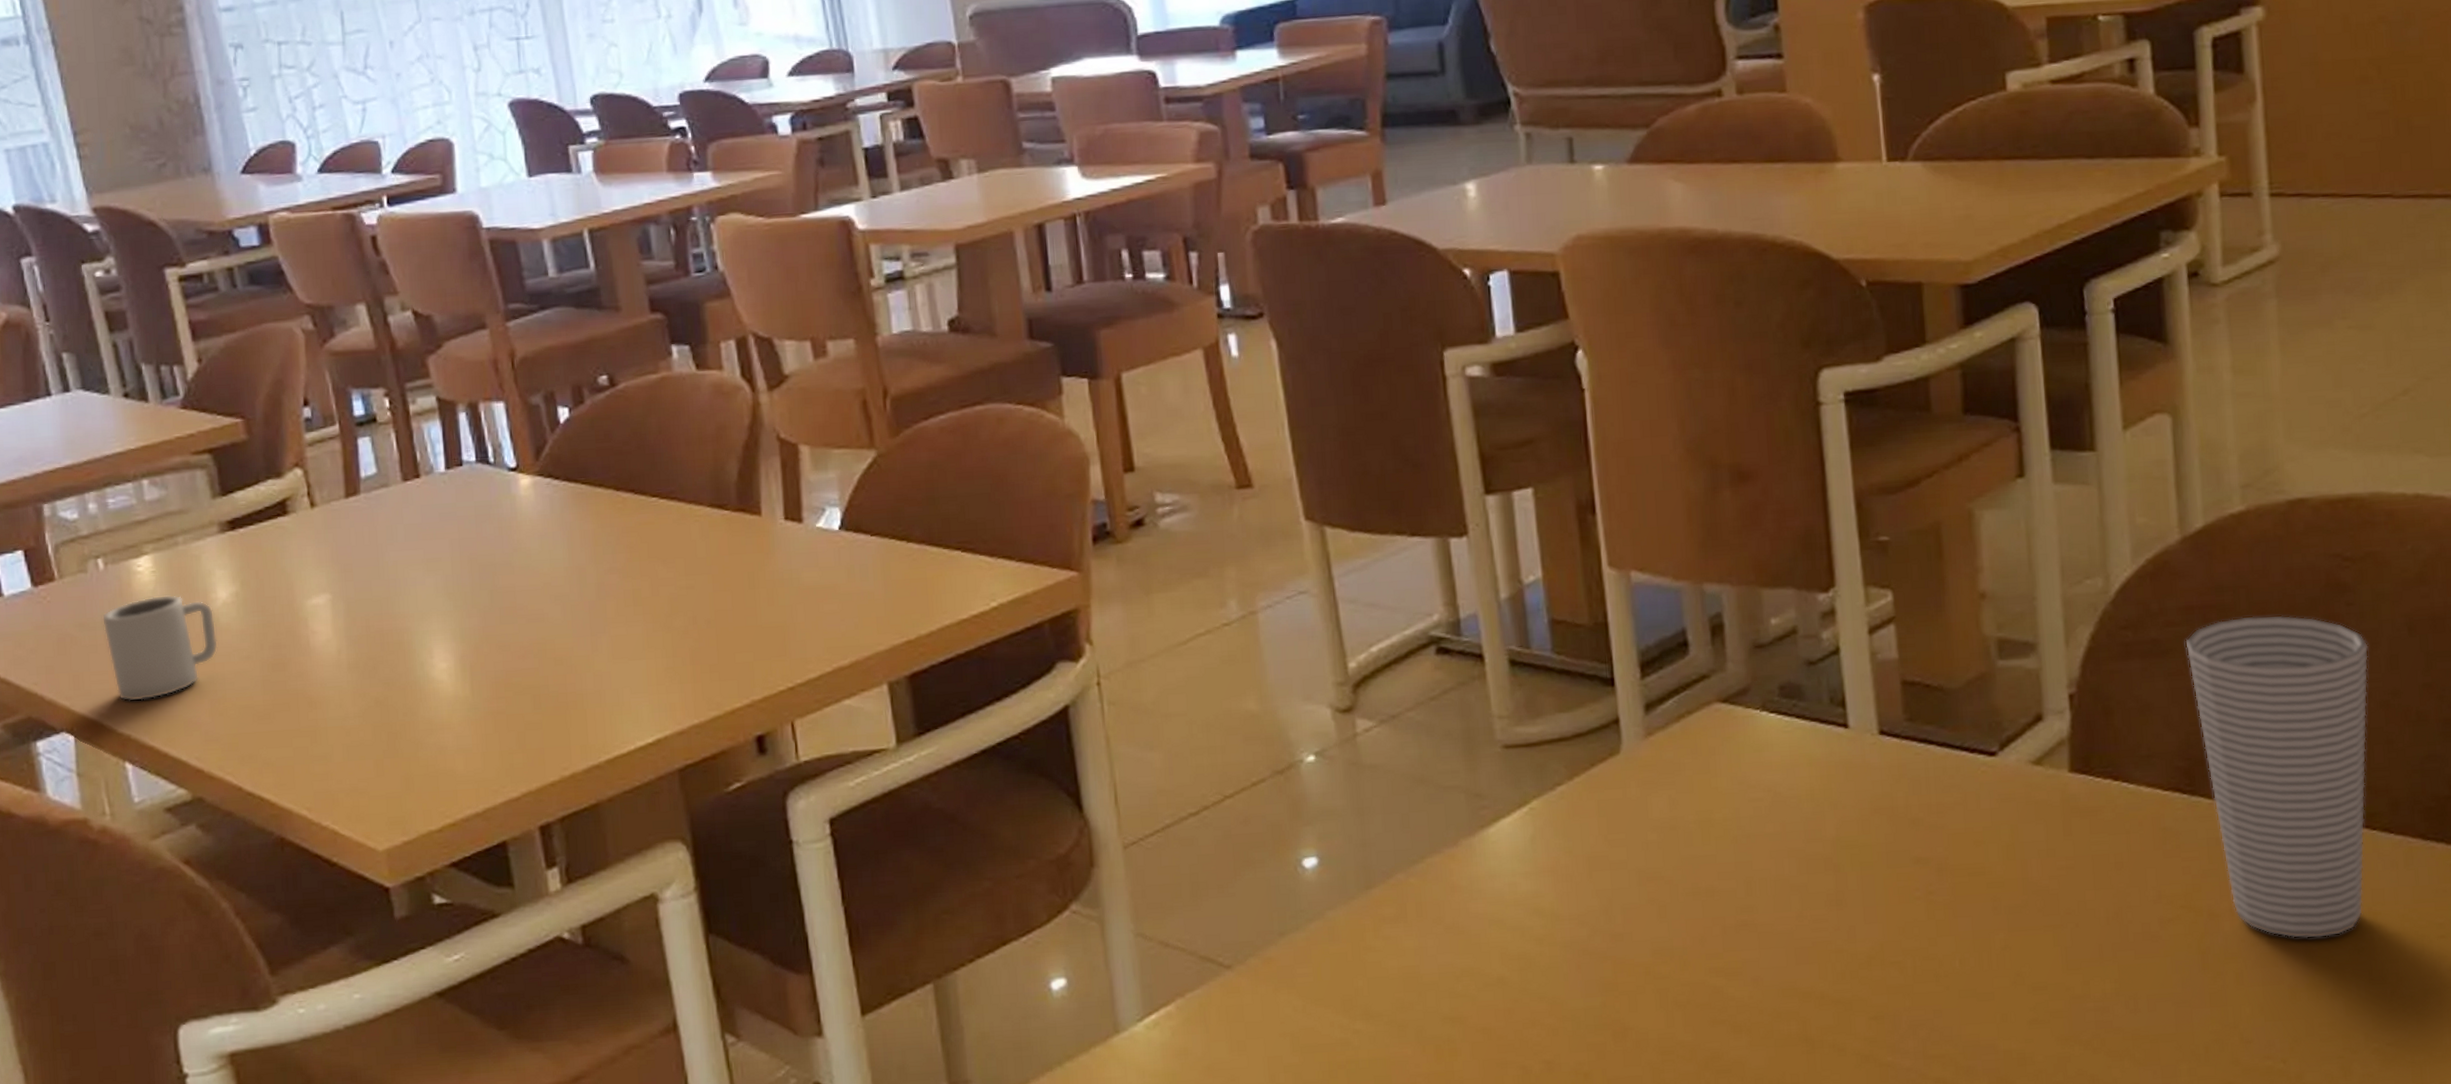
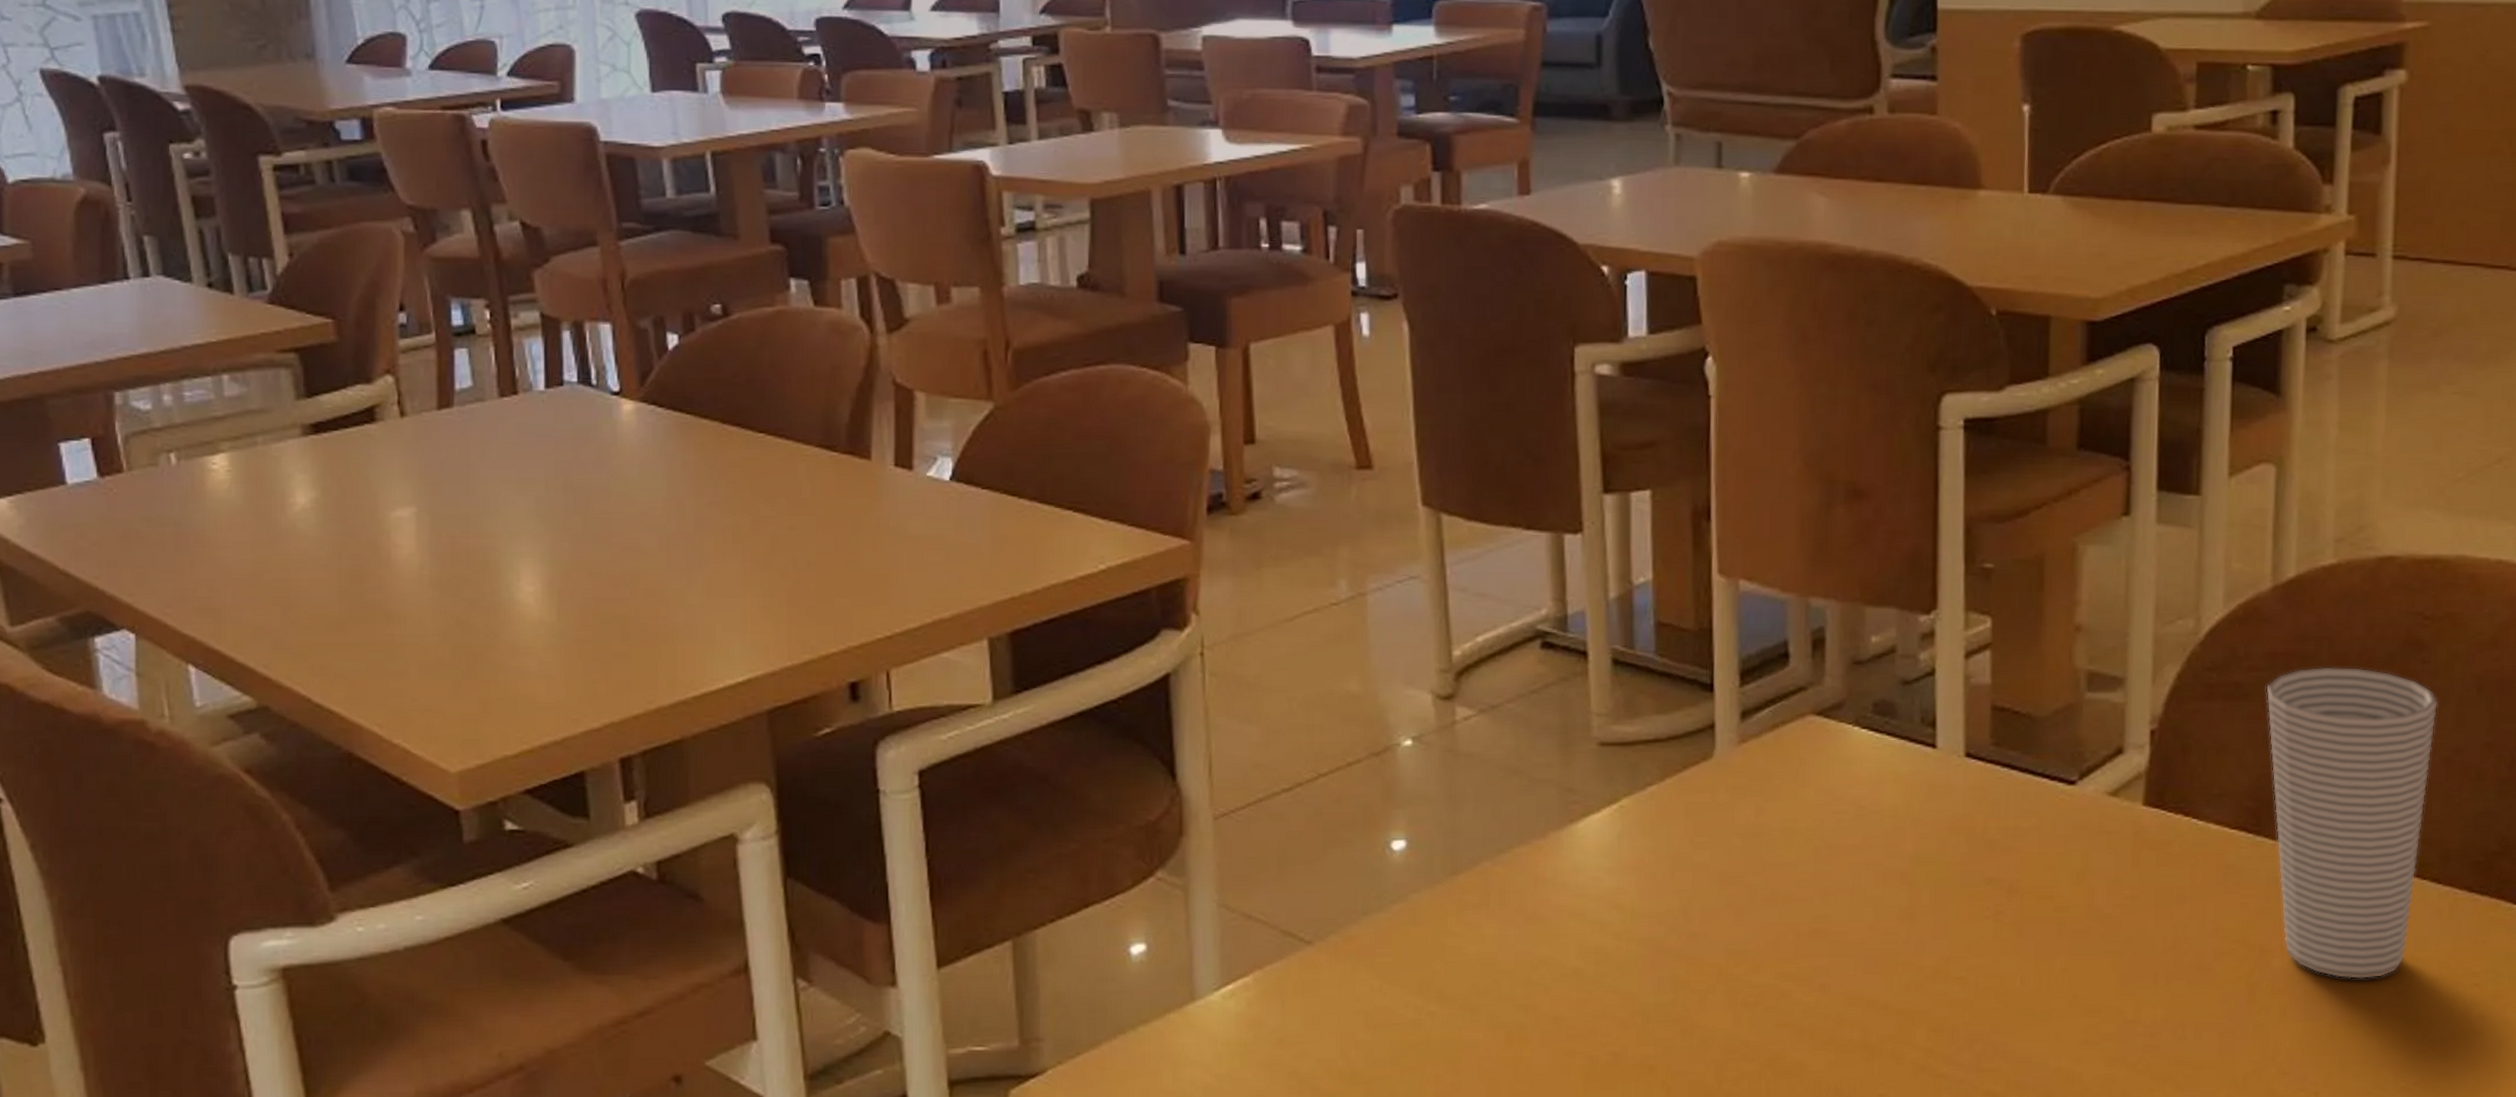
cup: present [101,594,218,701] -> none [171,495,293,603]

